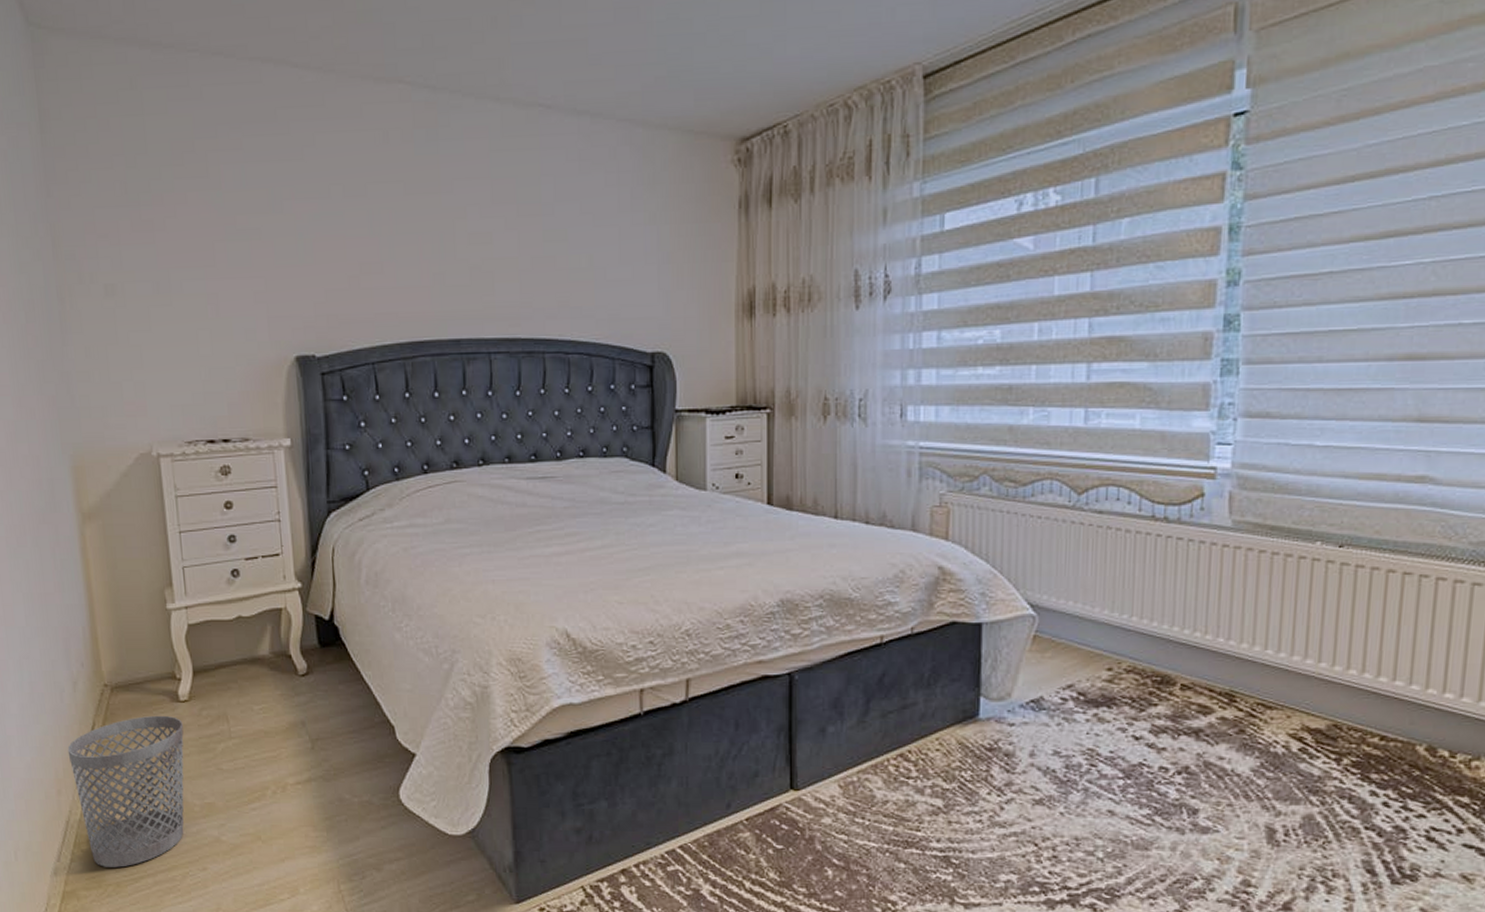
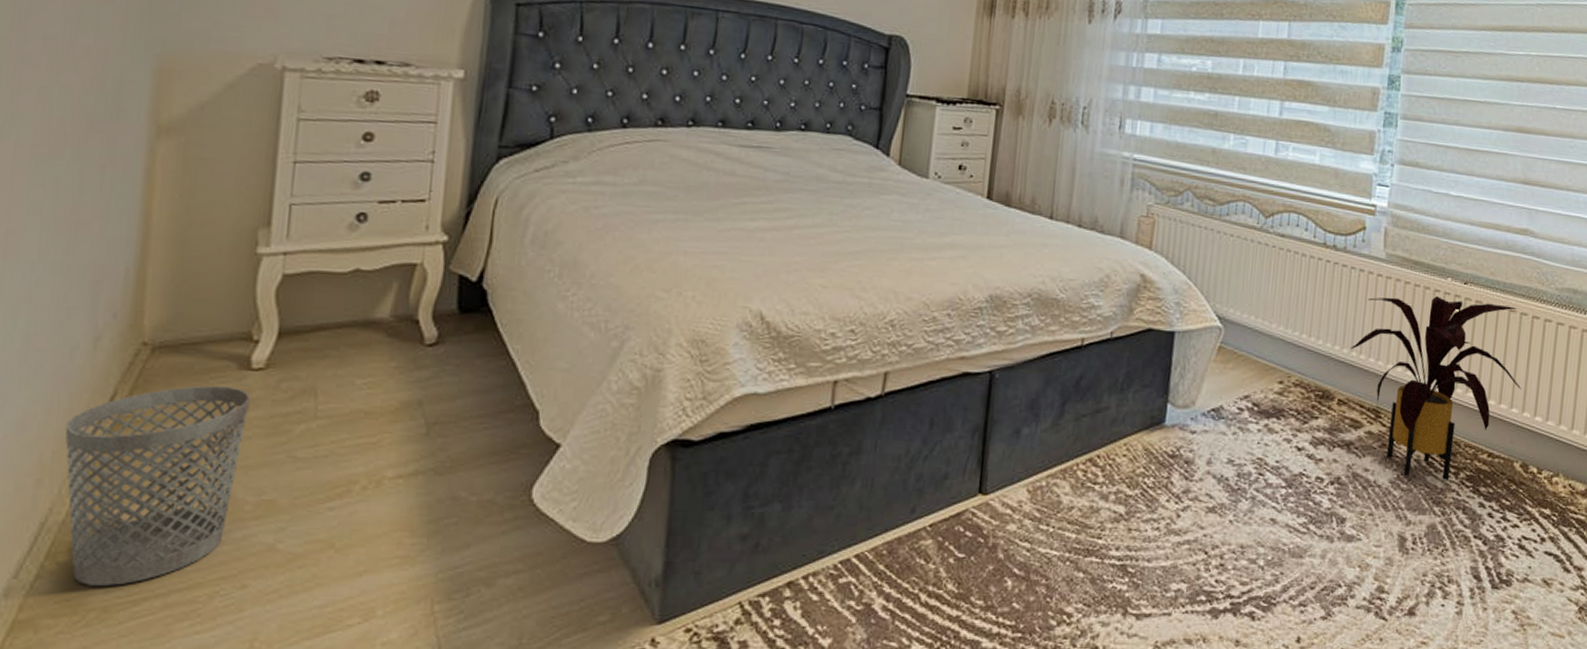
house plant: none [1192,564,1424,767] -> present [1350,296,1522,480]

